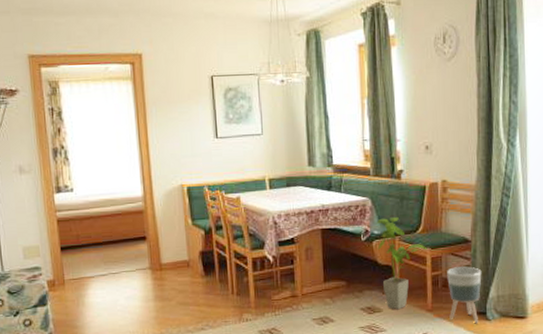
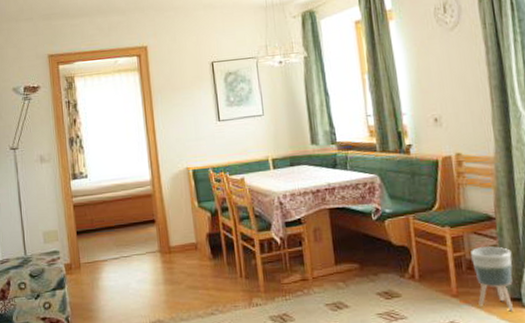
house plant: present [376,217,427,310] -> none [387,194,446,295]

